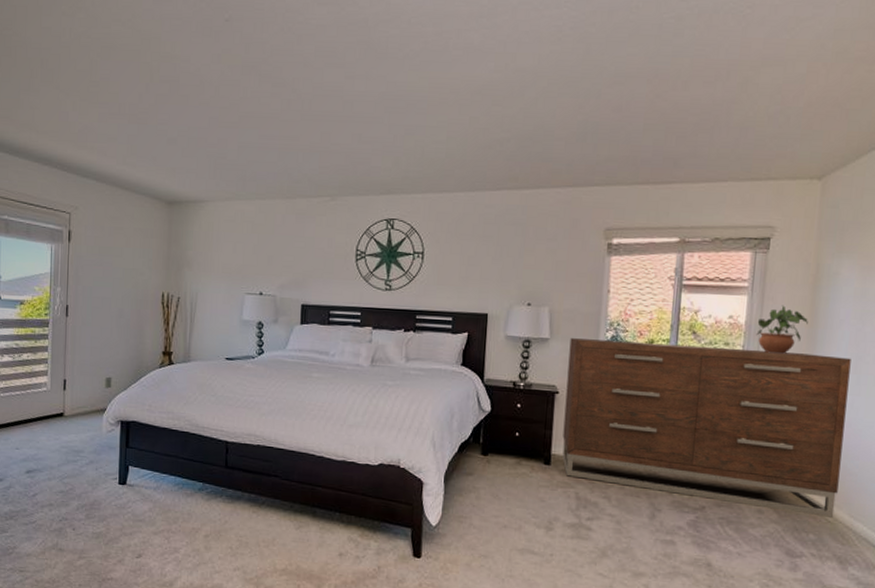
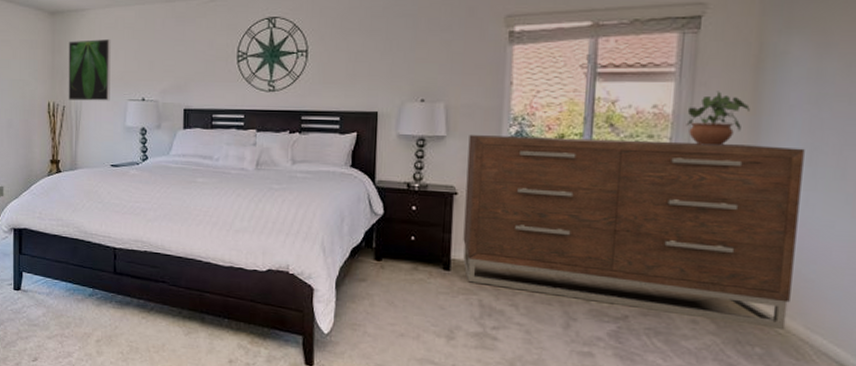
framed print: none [183,231,230,294] -> present [68,39,111,101]

